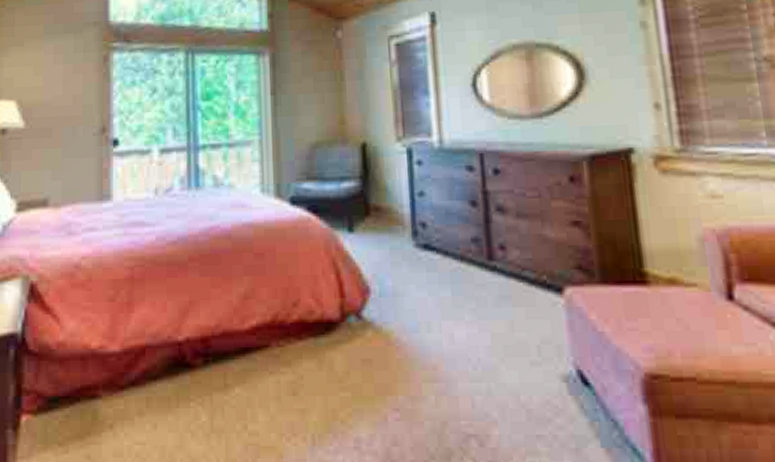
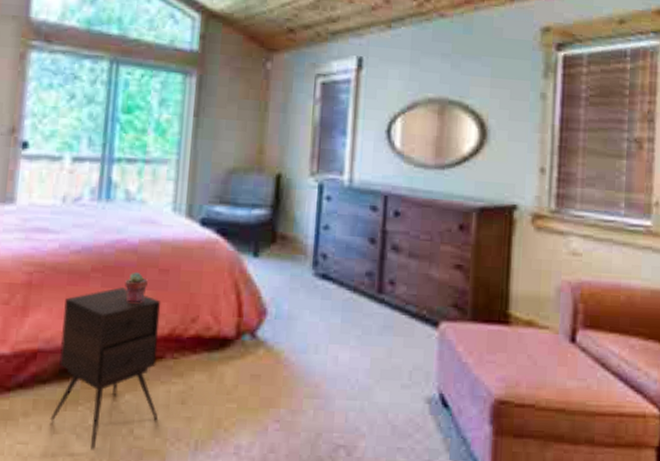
side table: none [164,275,270,449] -> present [50,287,161,450]
potted succulent: none [222,258,245,291] -> present [125,271,148,304]

